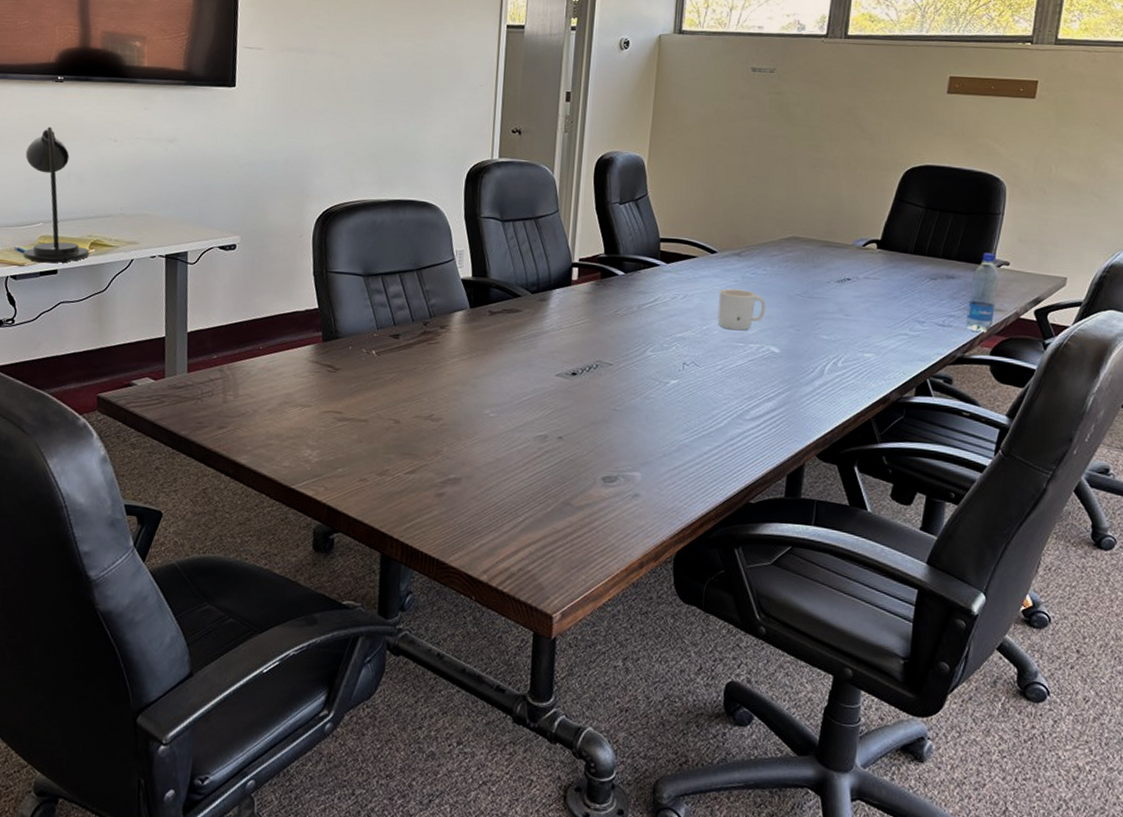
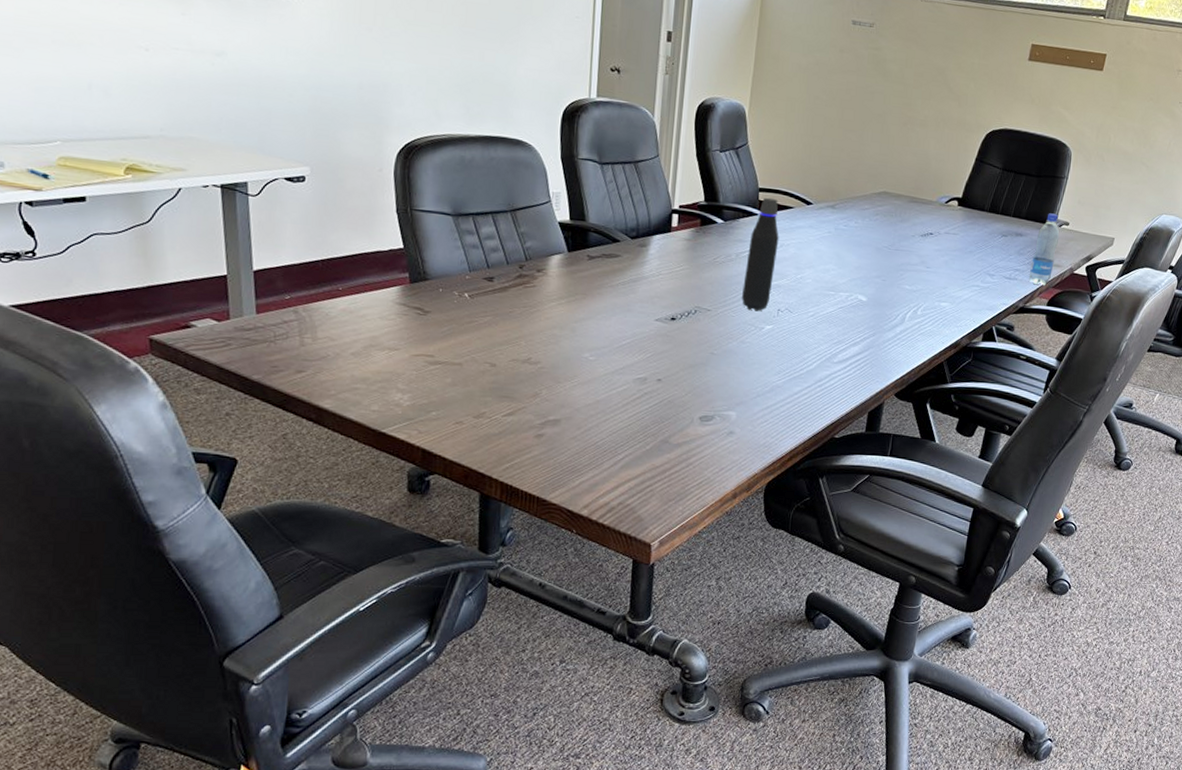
desk lamp: present [22,127,90,263] -> none [29,27,125,190]
water bottle: none [645,247,683,365] -> present [742,197,779,312]
mug: present [717,288,767,331] -> none [811,239,857,280]

